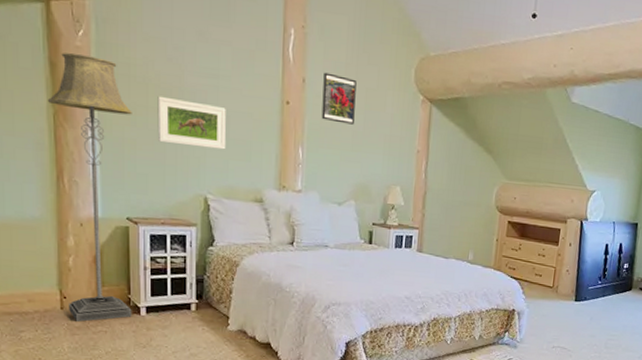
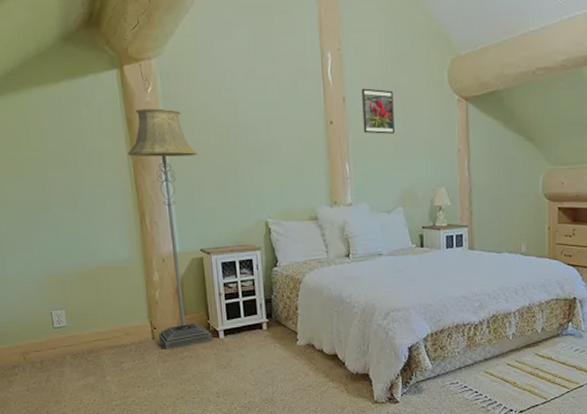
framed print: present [157,96,227,150] -> none [217,134,281,177]

